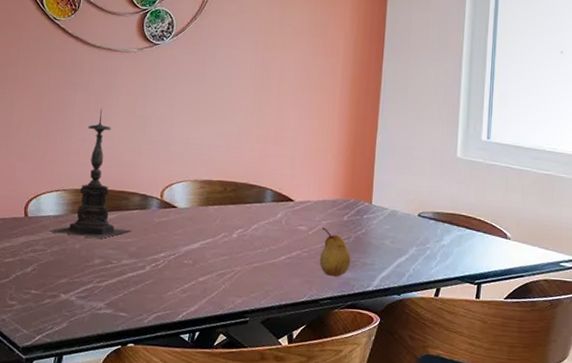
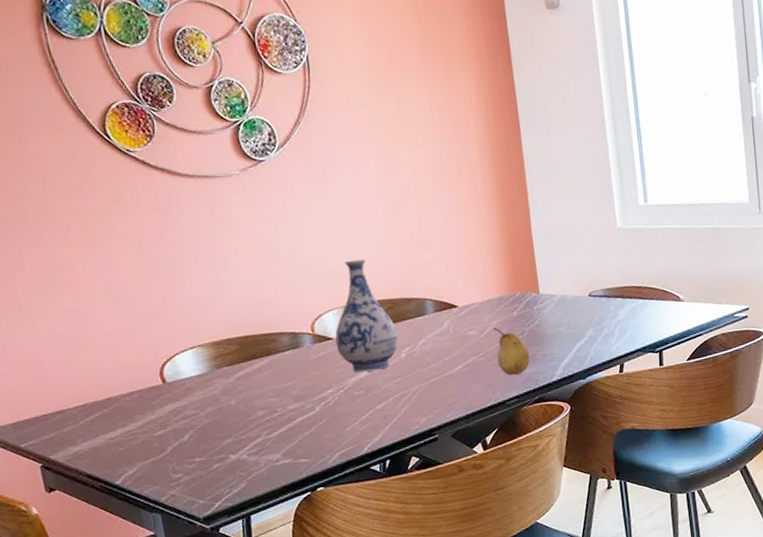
candle holder: present [48,108,131,239] -> none [195,247,289,395]
vase: none [178,141,235,245] -> present [335,259,399,373]

